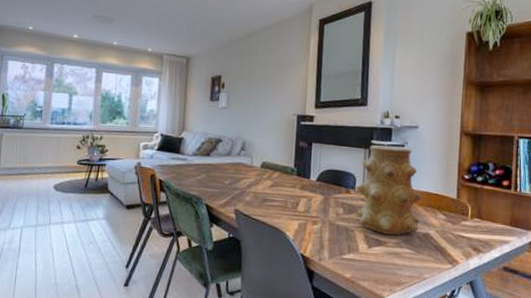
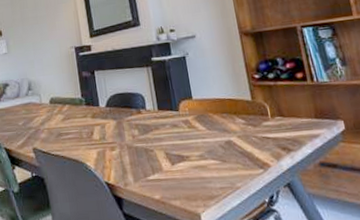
vase: present [355,145,422,236] -> none [146,57,220,149]

